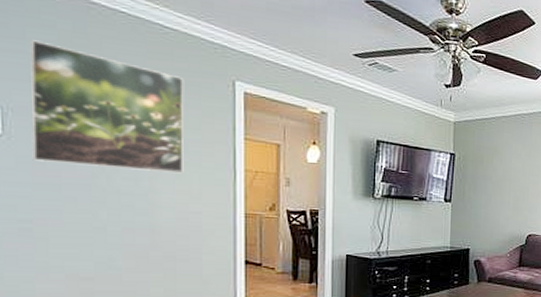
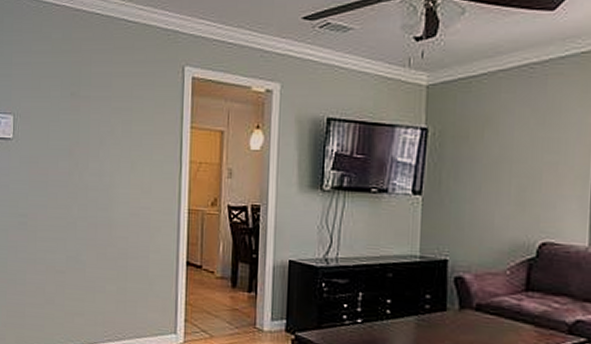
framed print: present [30,39,184,174] -> none [30,52,142,168]

